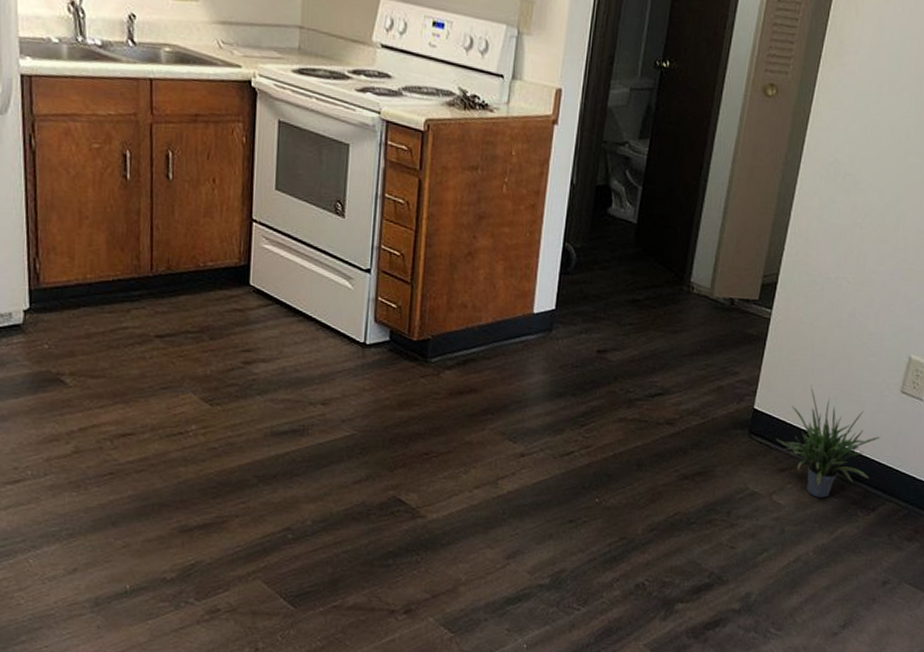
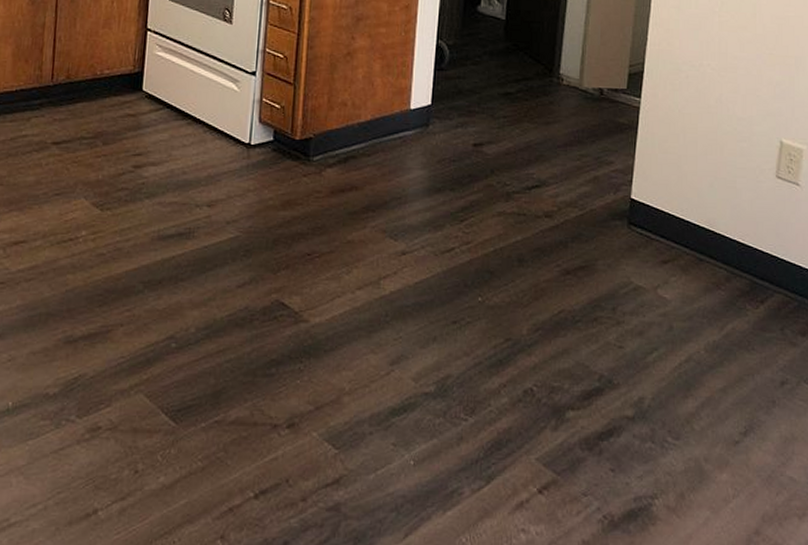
potted plant: present [776,384,881,498] -> none [656,172,761,291]

